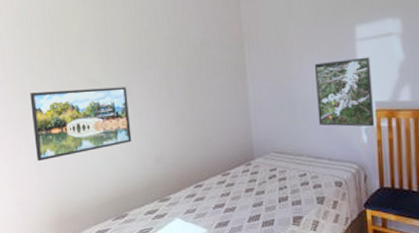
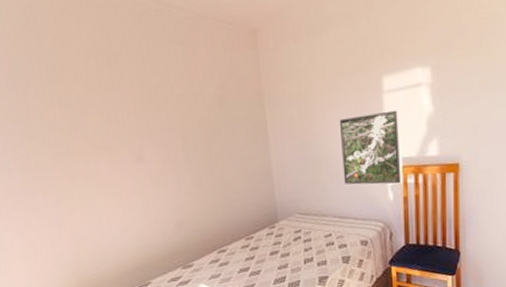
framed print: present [30,87,132,162] -> none [34,151,150,234]

